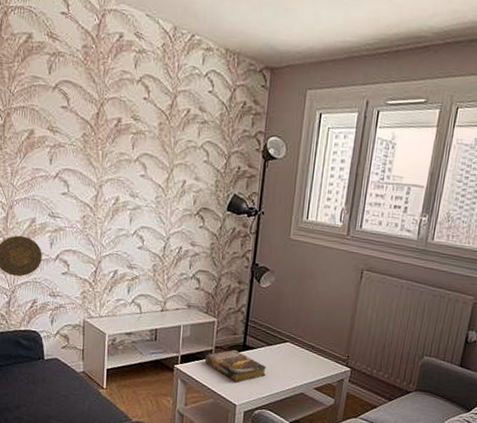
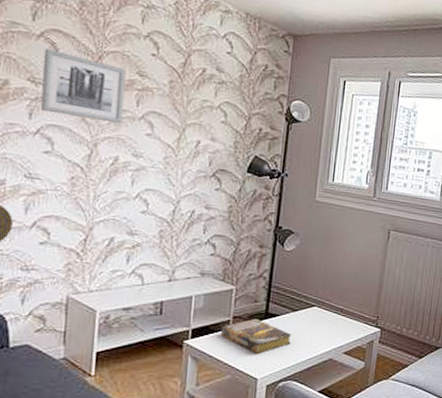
wall art: none [58,99,123,166] -> present [40,48,126,124]

